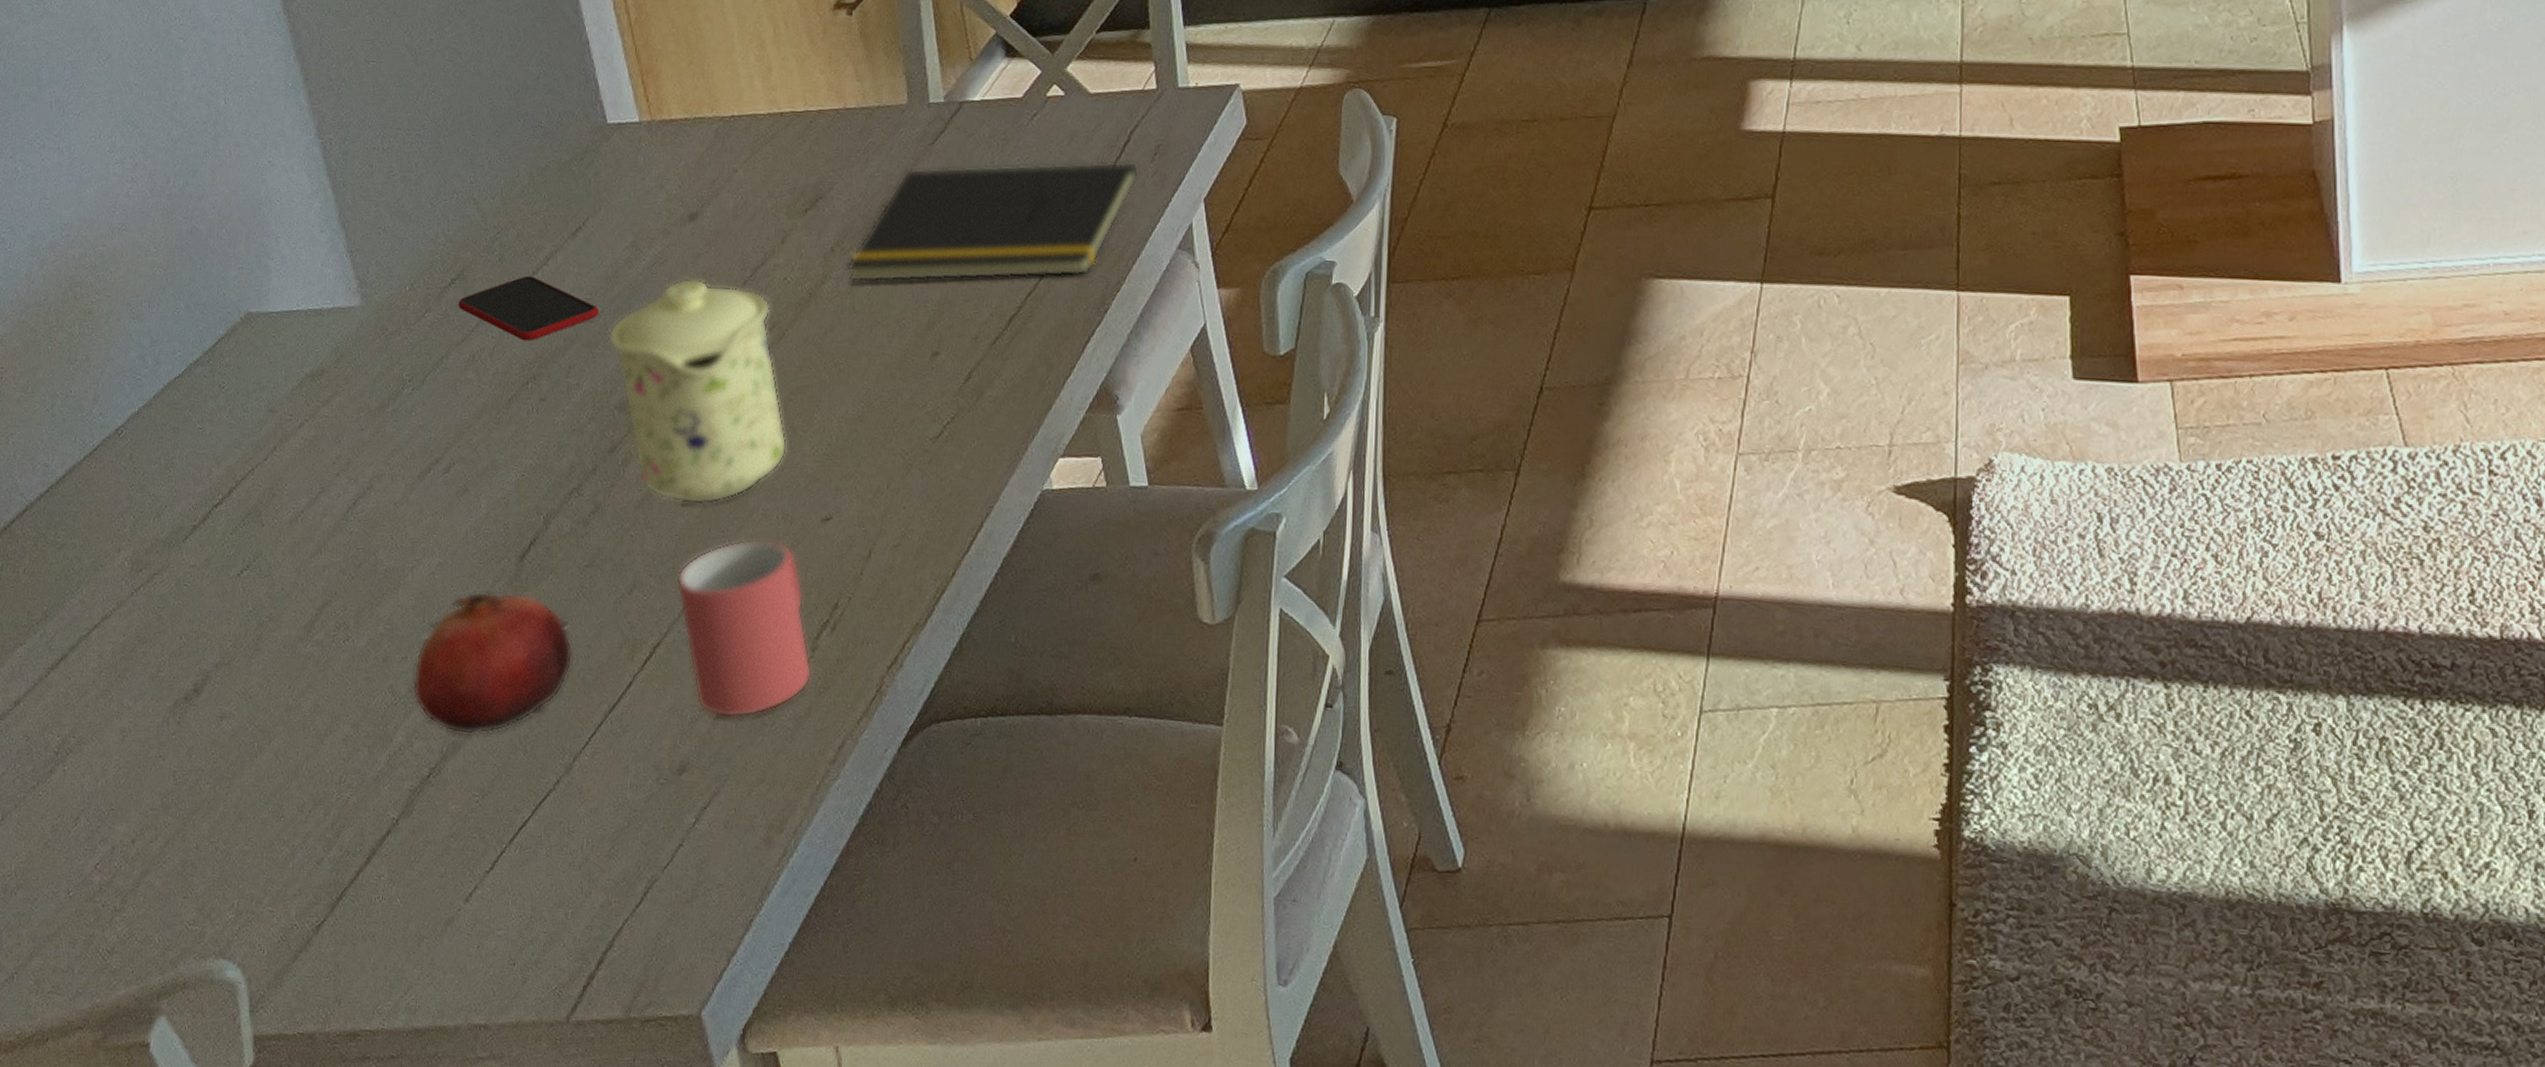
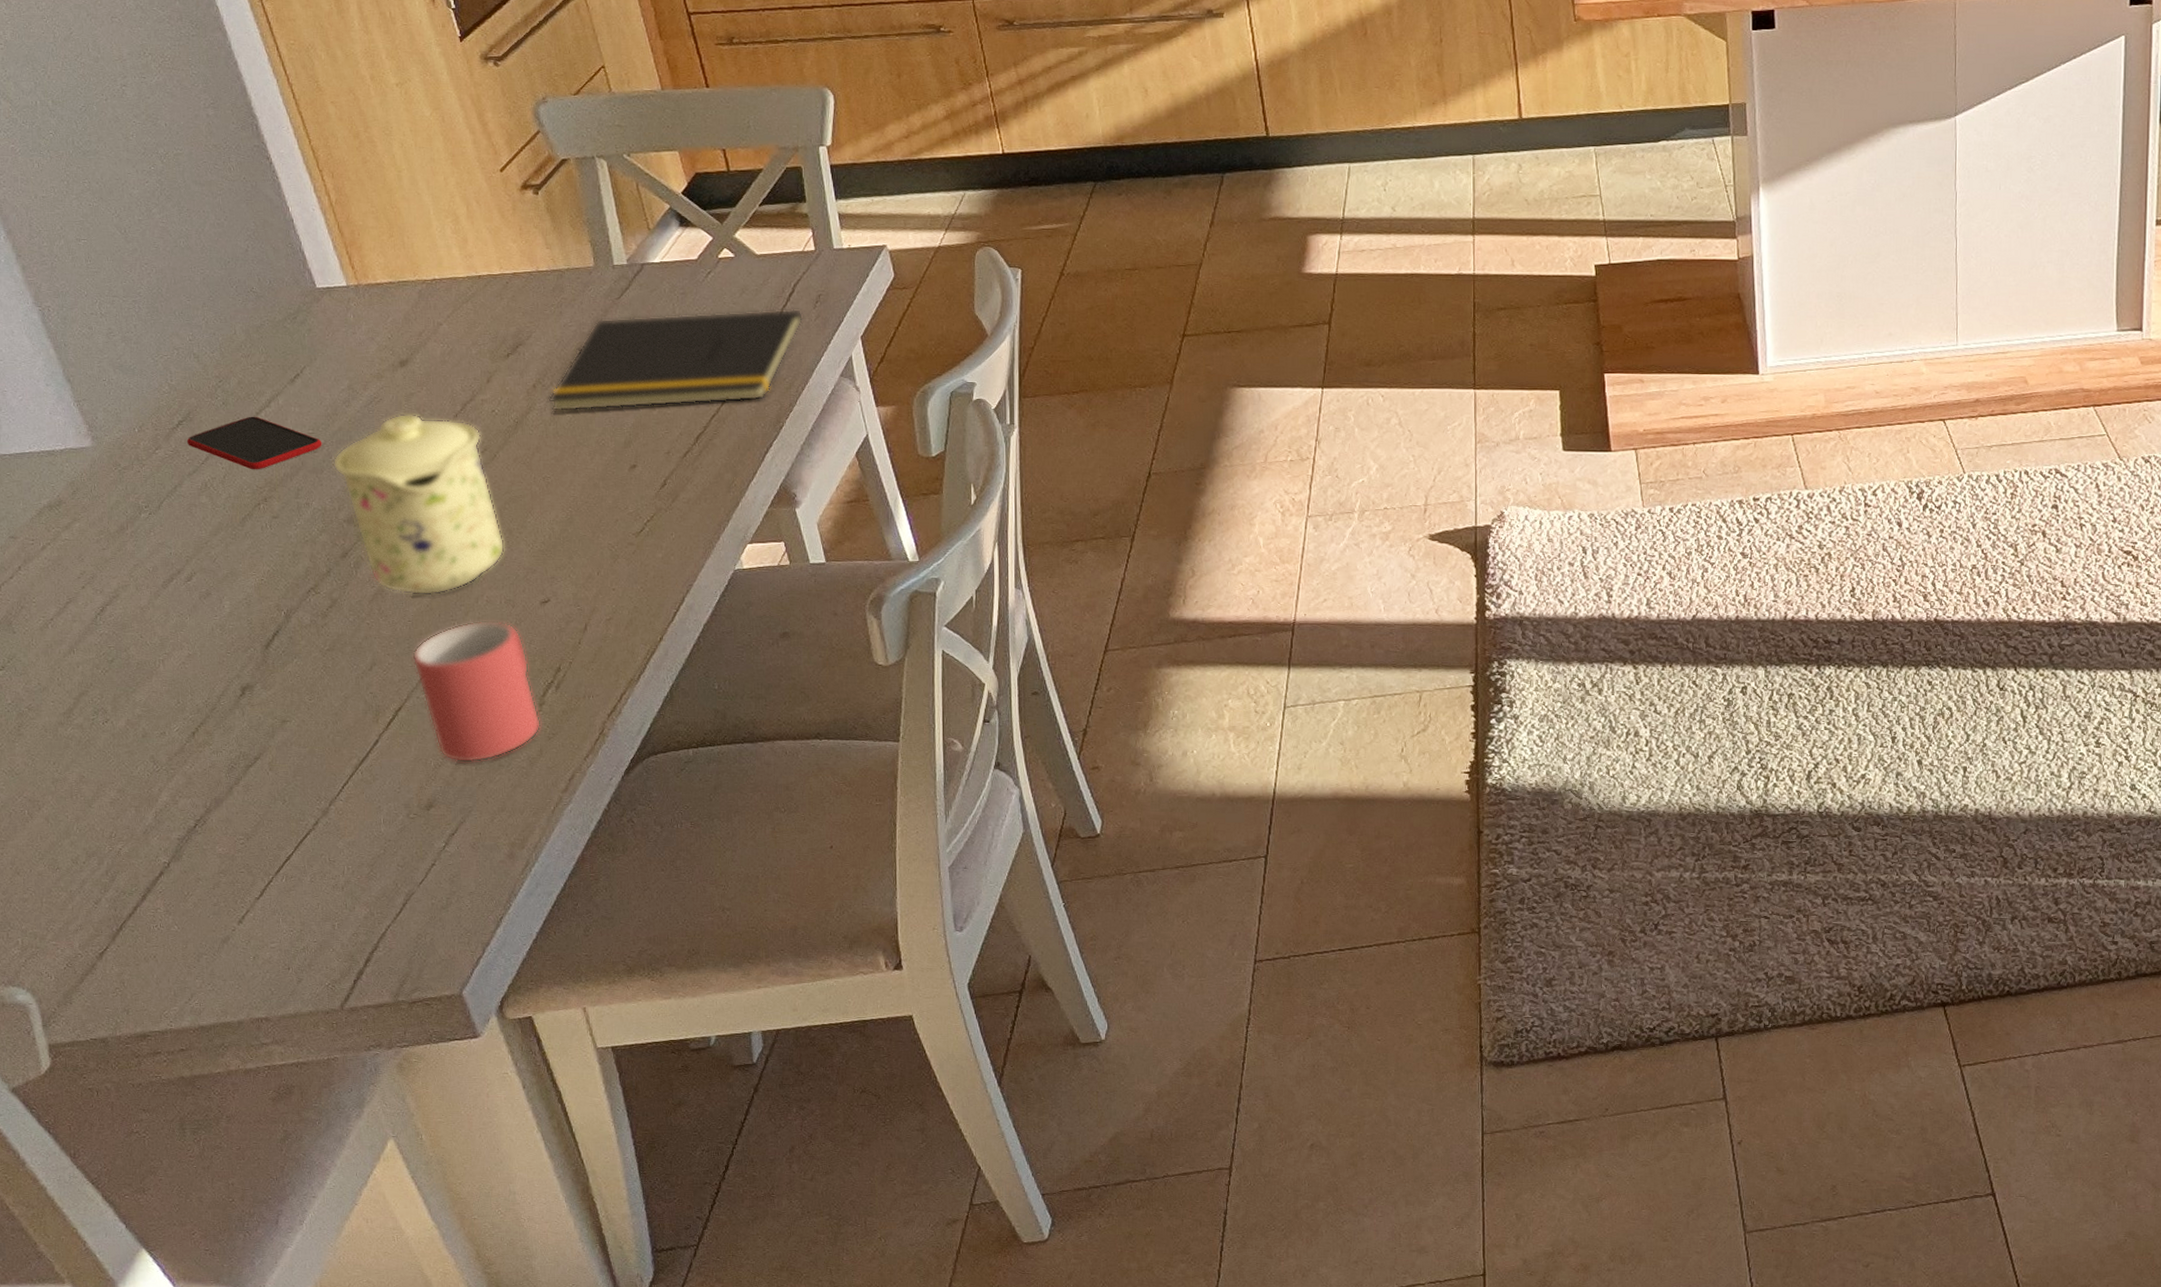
fruit: present [412,591,573,736] -> none [172,675,322,792]

